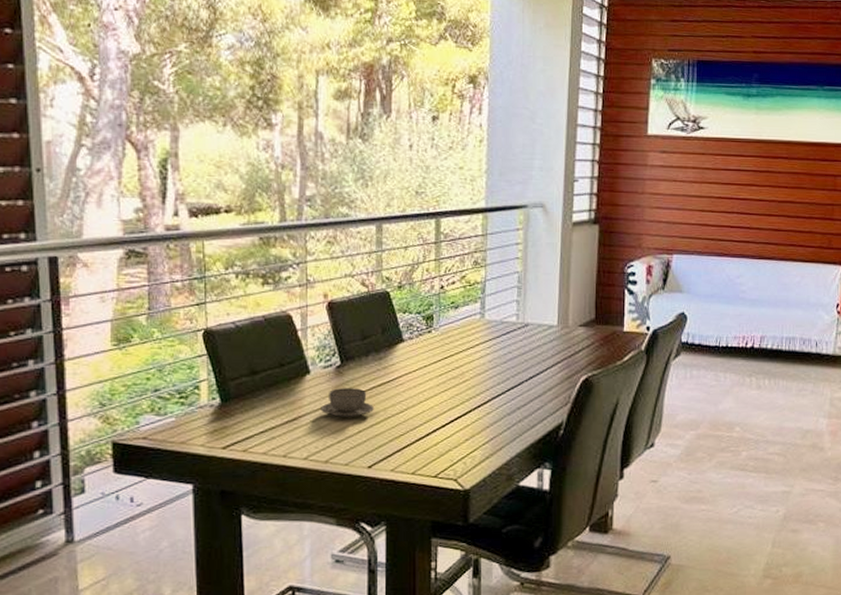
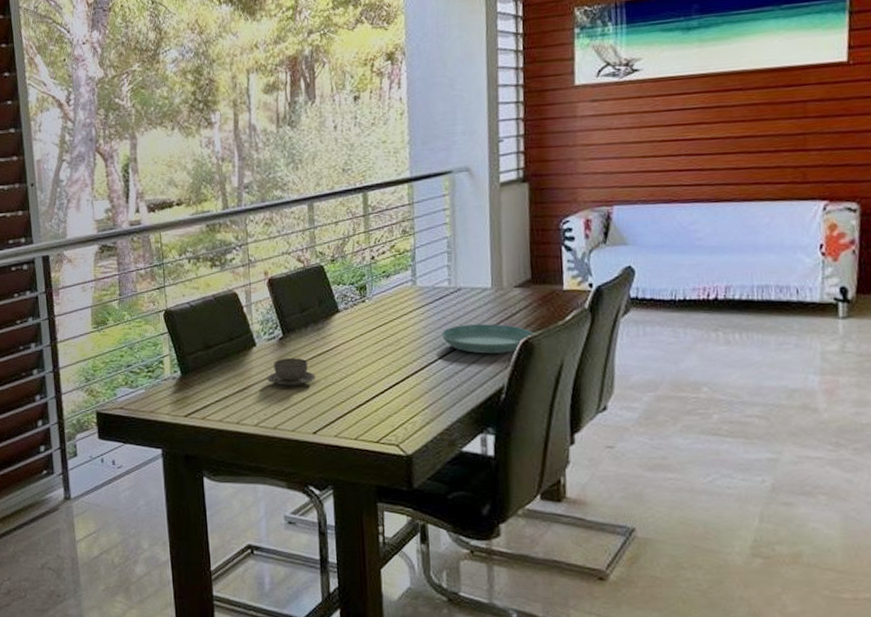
saucer: none [507,361,594,390] -> present [442,324,534,354]

